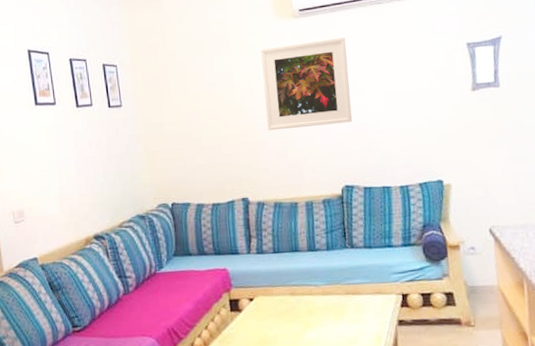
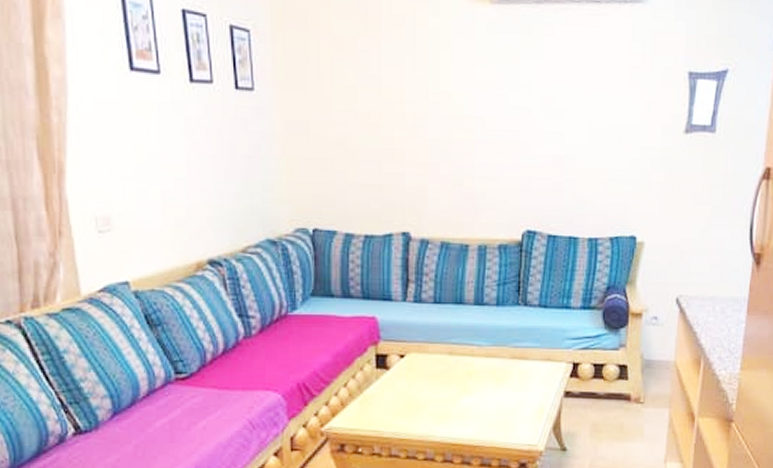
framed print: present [260,37,352,131] -> none [442,38,550,153]

